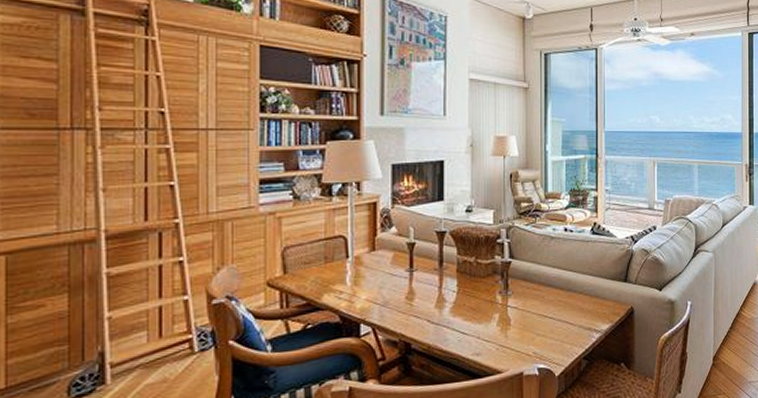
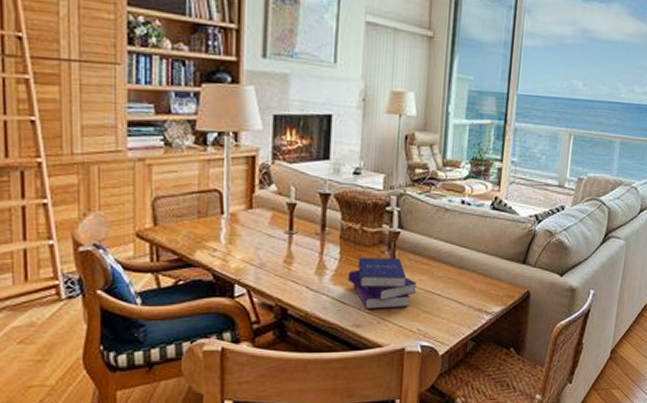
book: none [465,286,530,337] -> present [347,257,417,309]

